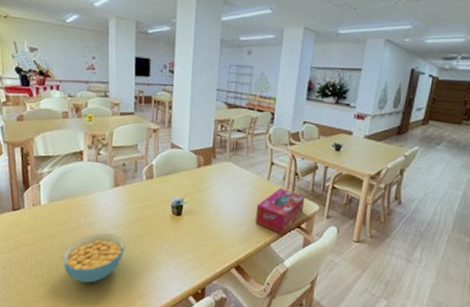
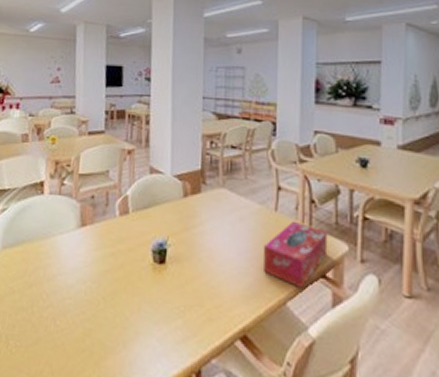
cereal bowl: present [62,233,125,283] -> none [14,290,94,364]

